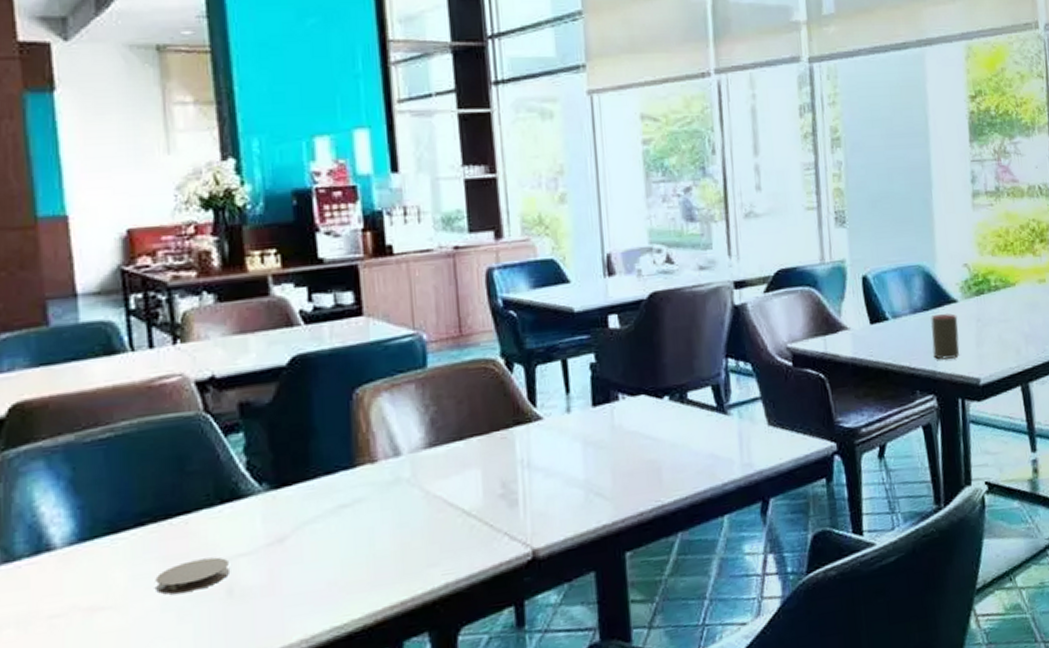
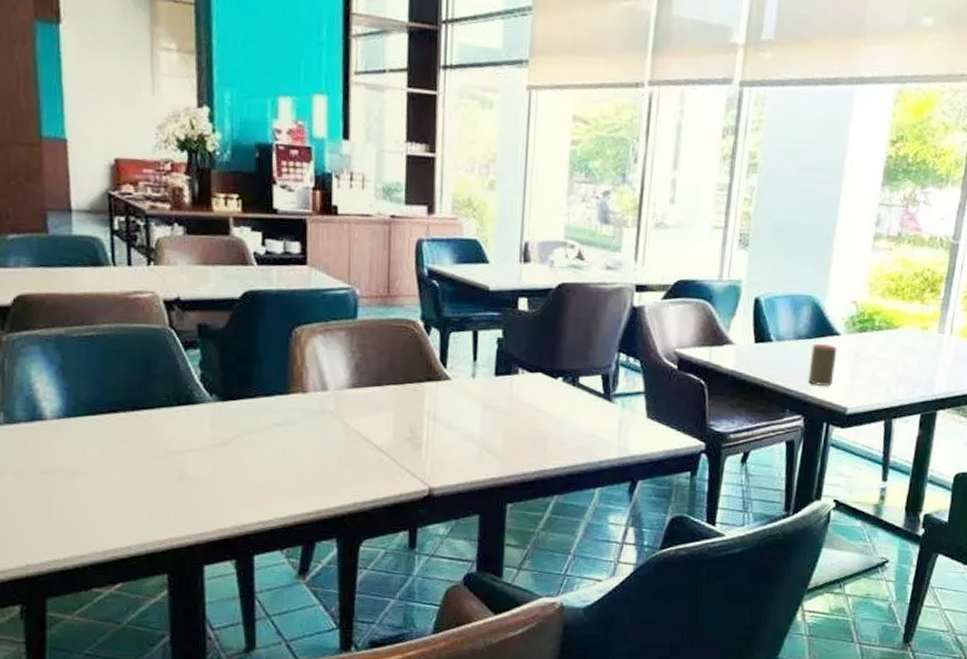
coaster: present [155,557,229,595] -> none [123,447,181,472]

